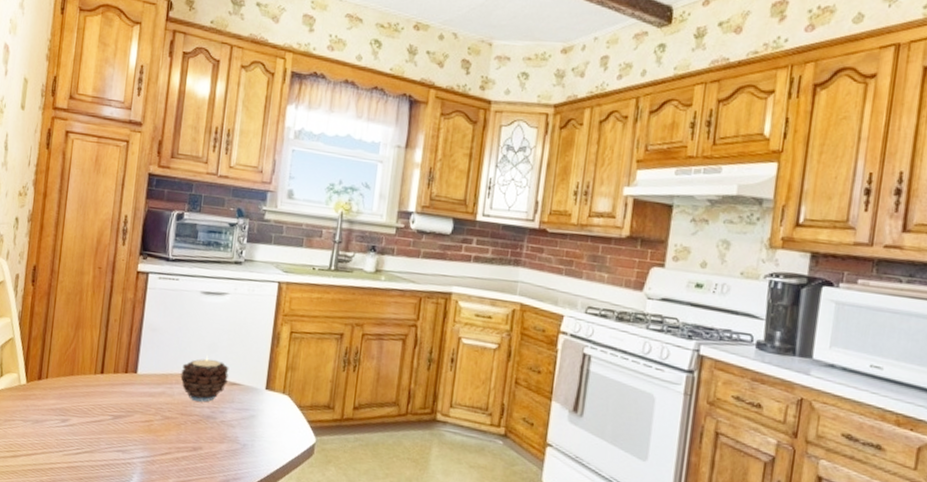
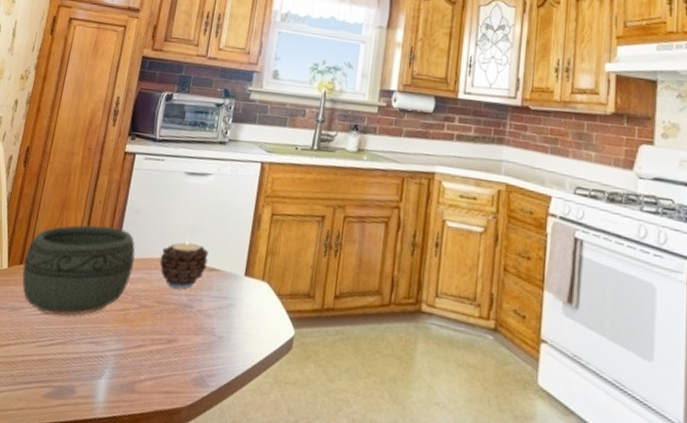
bowl: none [42,342,155,428] -> present [22,224,136,317]

